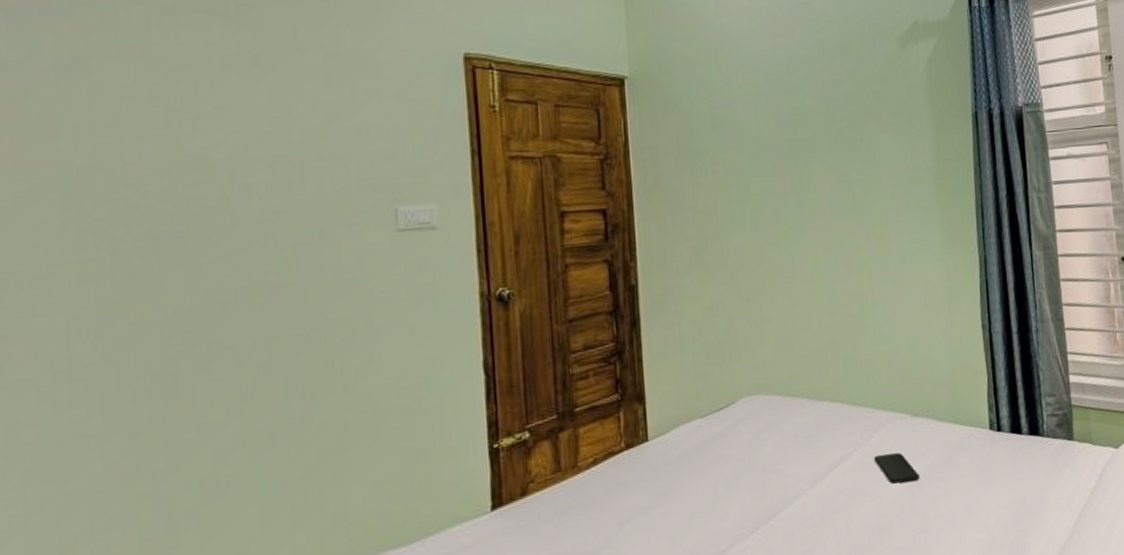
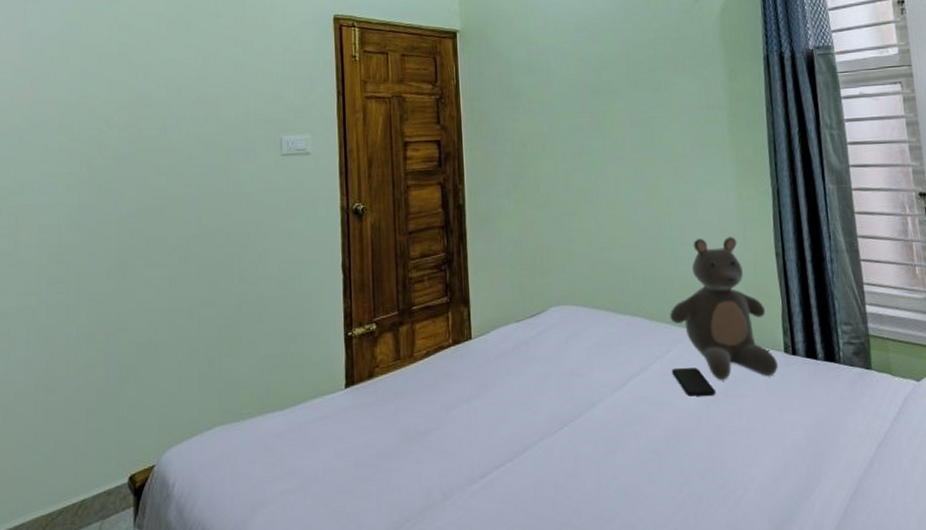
teddy bear: none [872,310,983,464] -> present [670,237,778,380]

